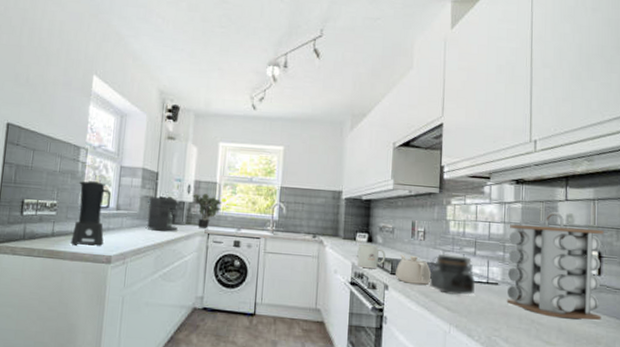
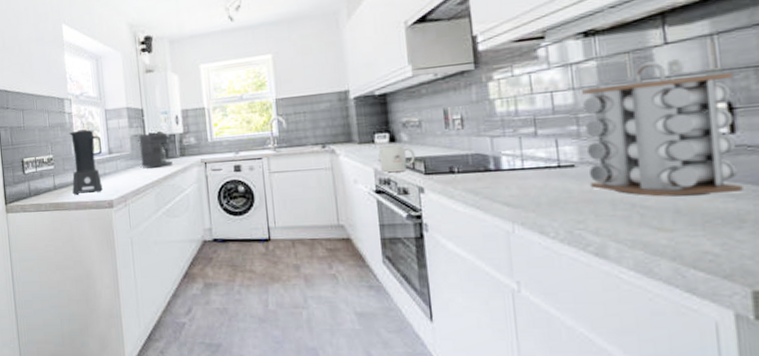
potted plant: present [191,194,222,229] -> none [181,121,214,158]
teapot: present [394,254,432,285] -> none [429,148,480,182]
jar: present [429,253,476,296] -> none [476,138,542,187]

